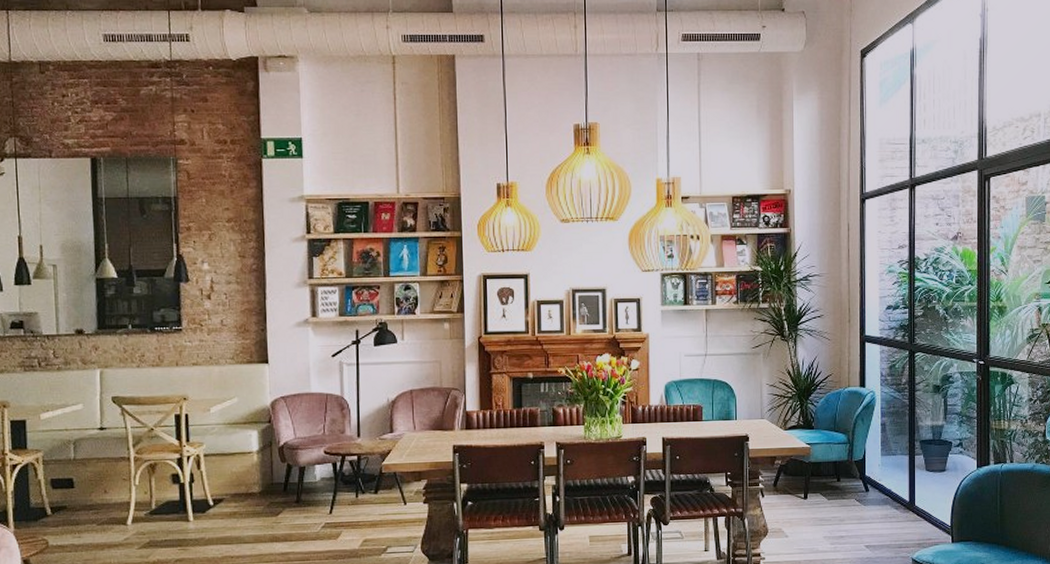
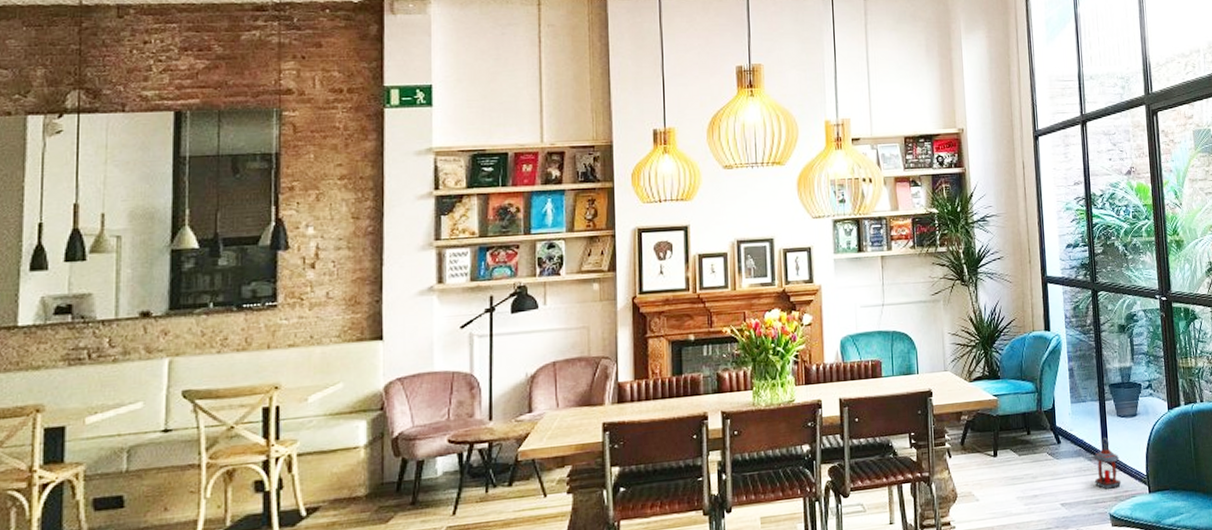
lantern: none [900,489,926,536] -> present [1093,438,1122,489]

